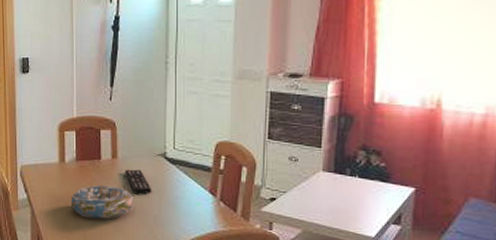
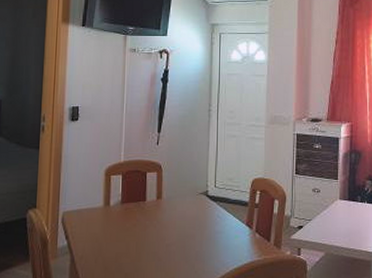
decorative bowl: present [70,185,133,219] -> none [113,226,176,260]
remote control: present [125,169,151,194] -> none [169,208,193,232]

